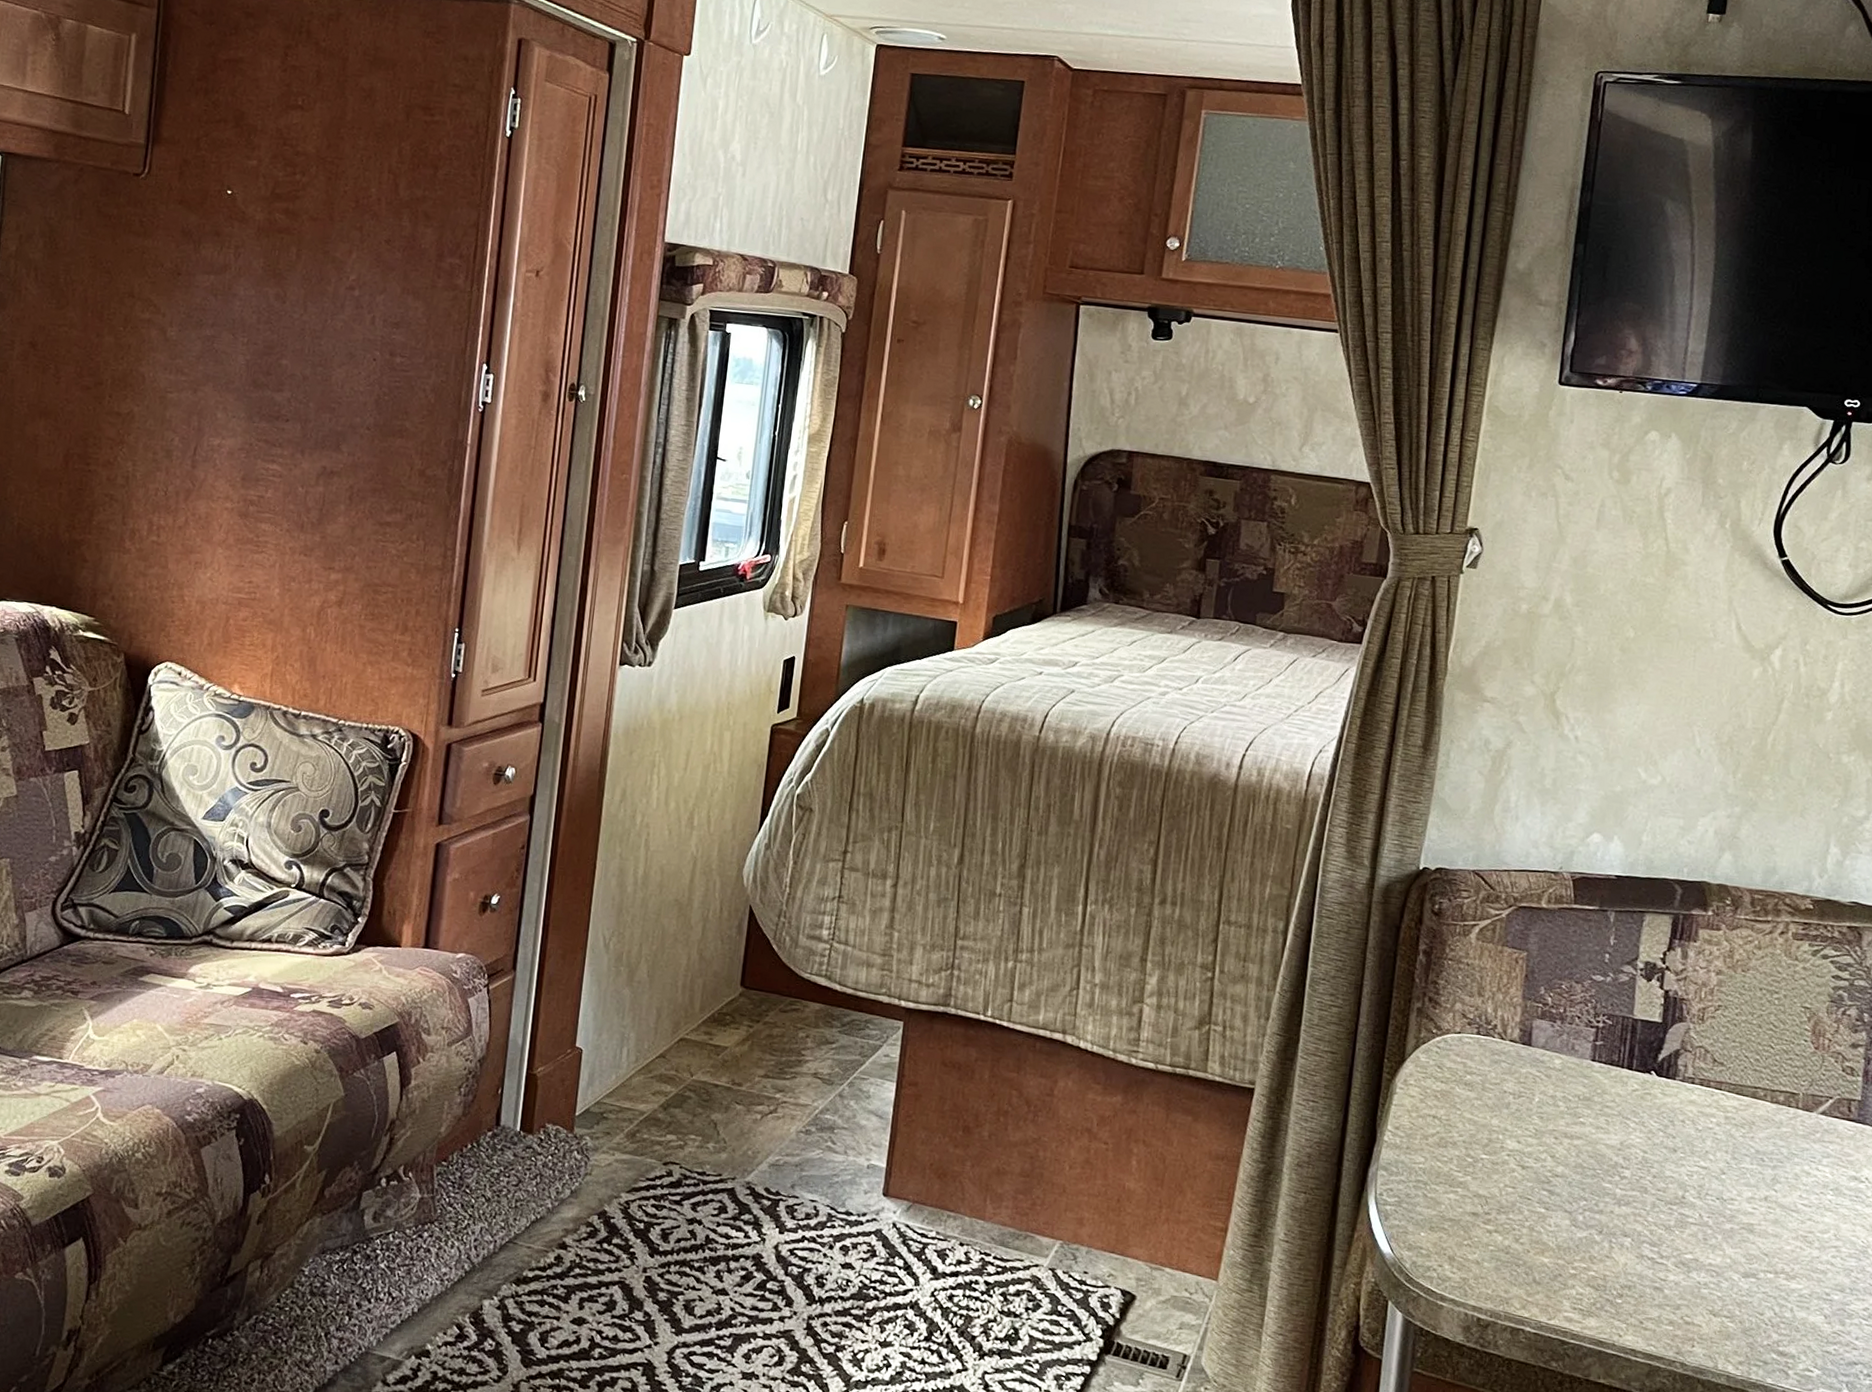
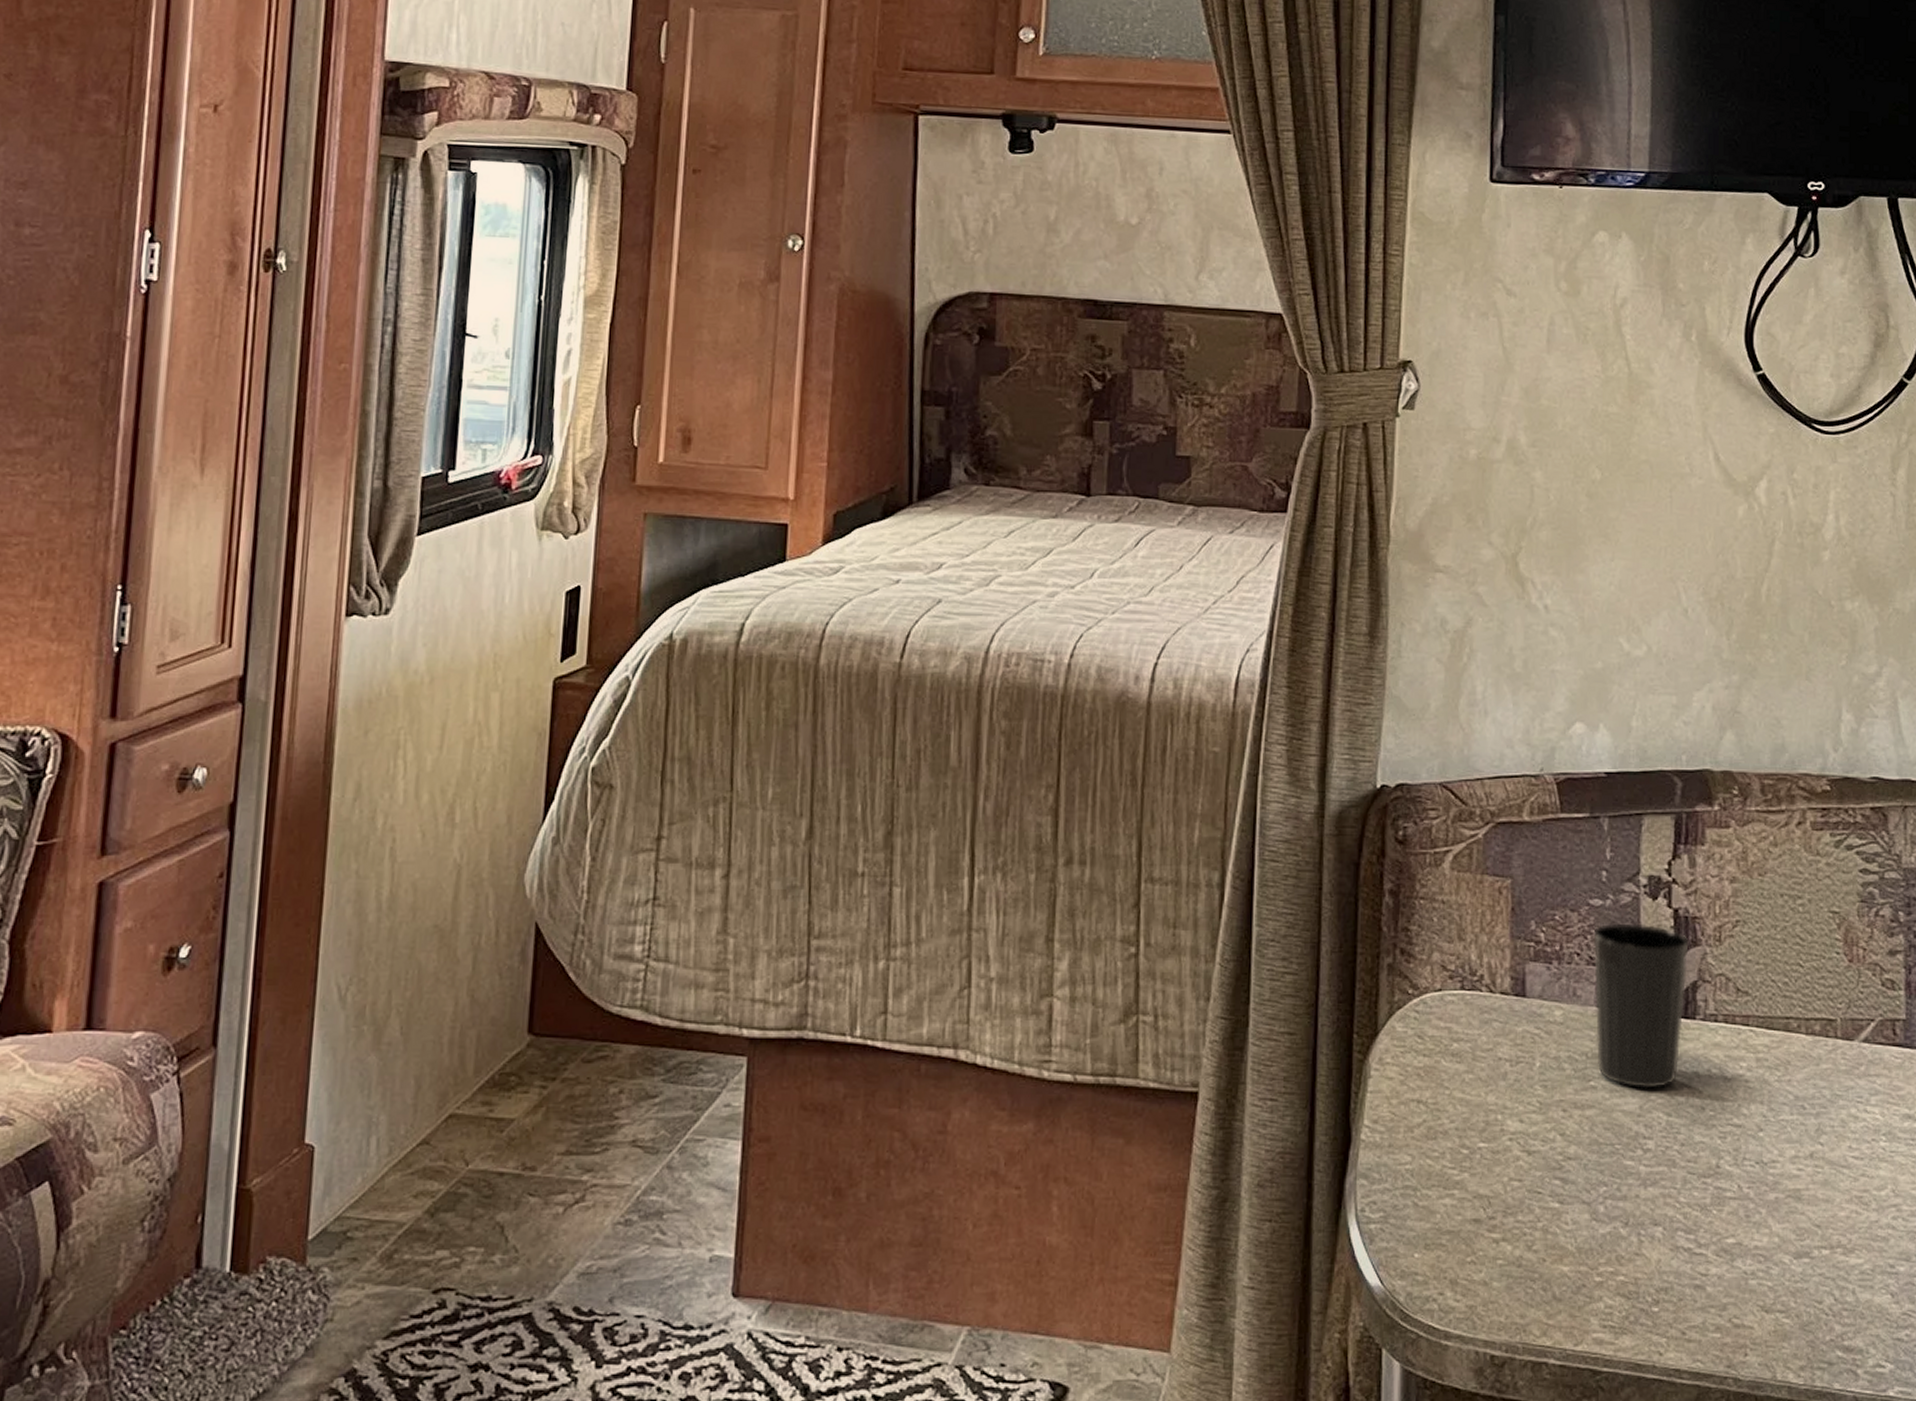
cup: none [1588,996,1676,1131] -> present [1593,923,1689,1089]

